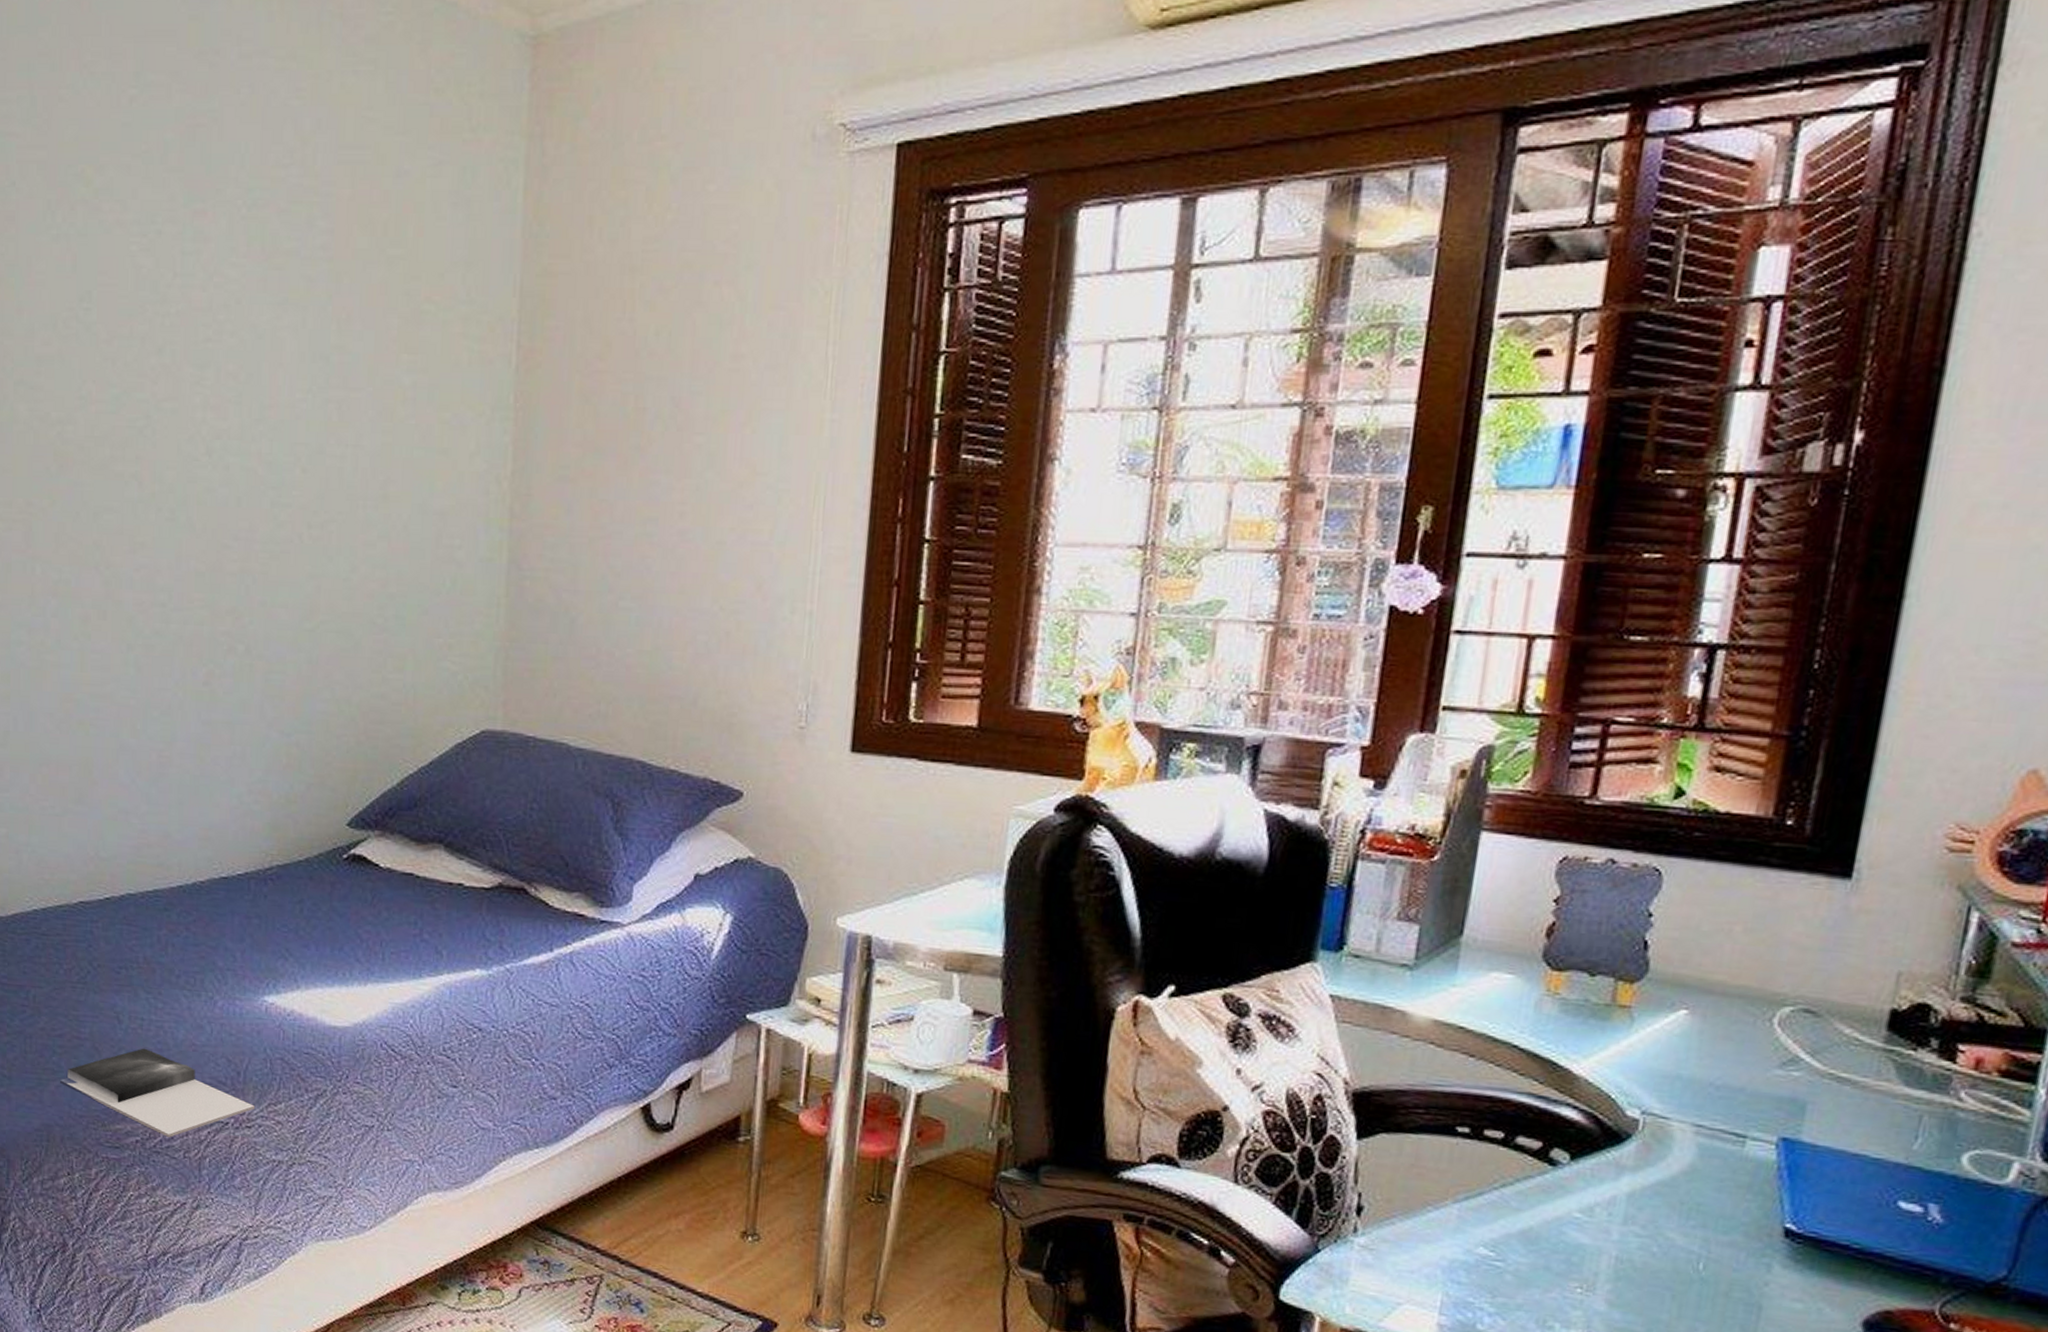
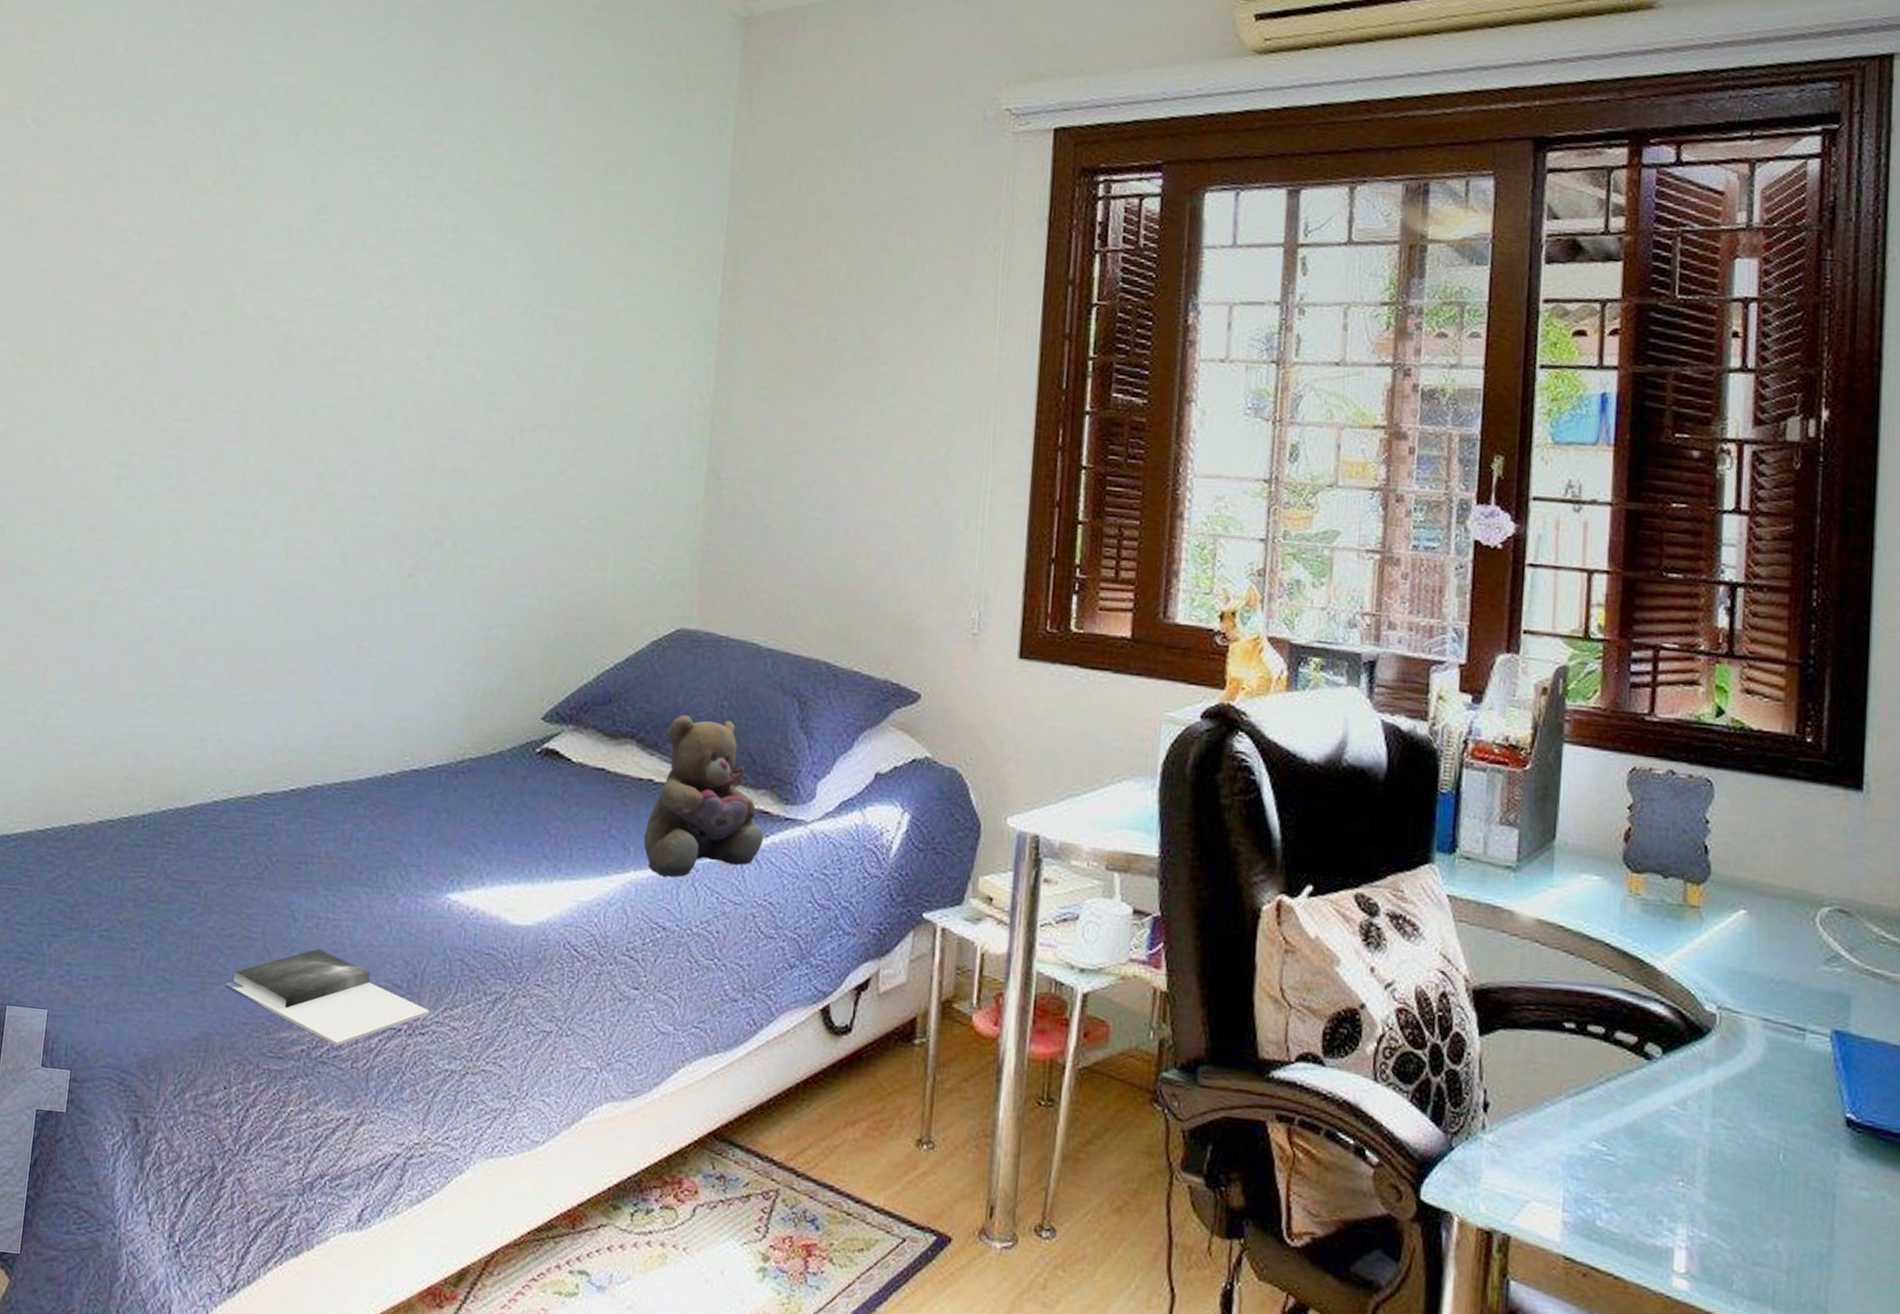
teddy bear: none [456,817,579,980] -> present [643,714,764,877]

